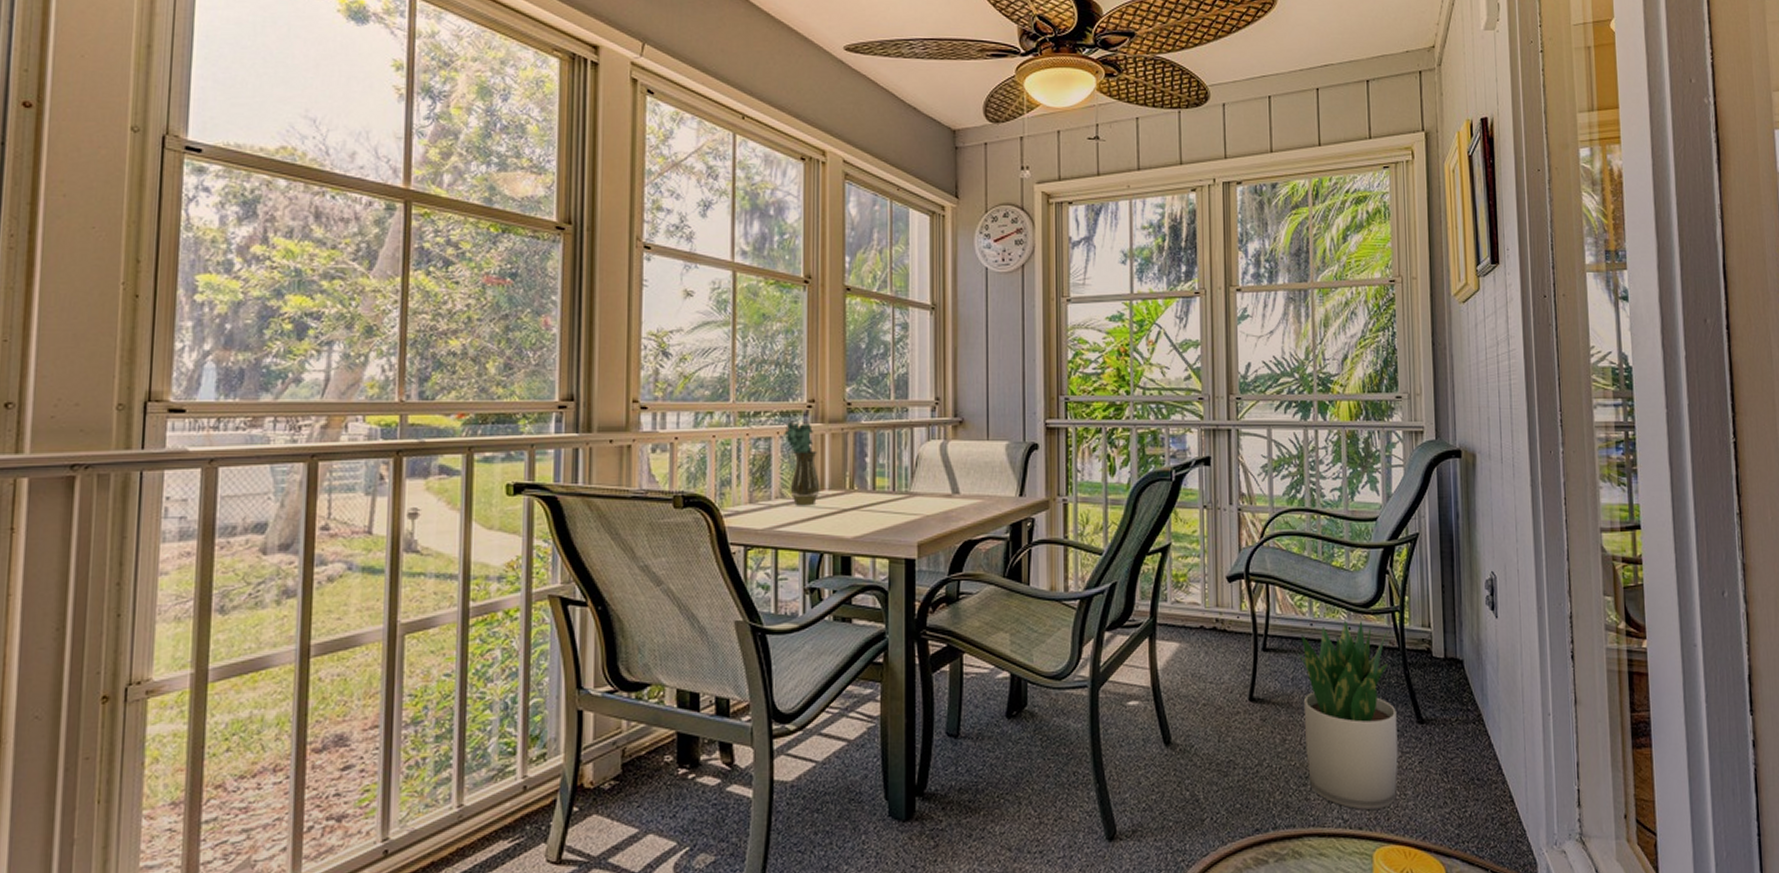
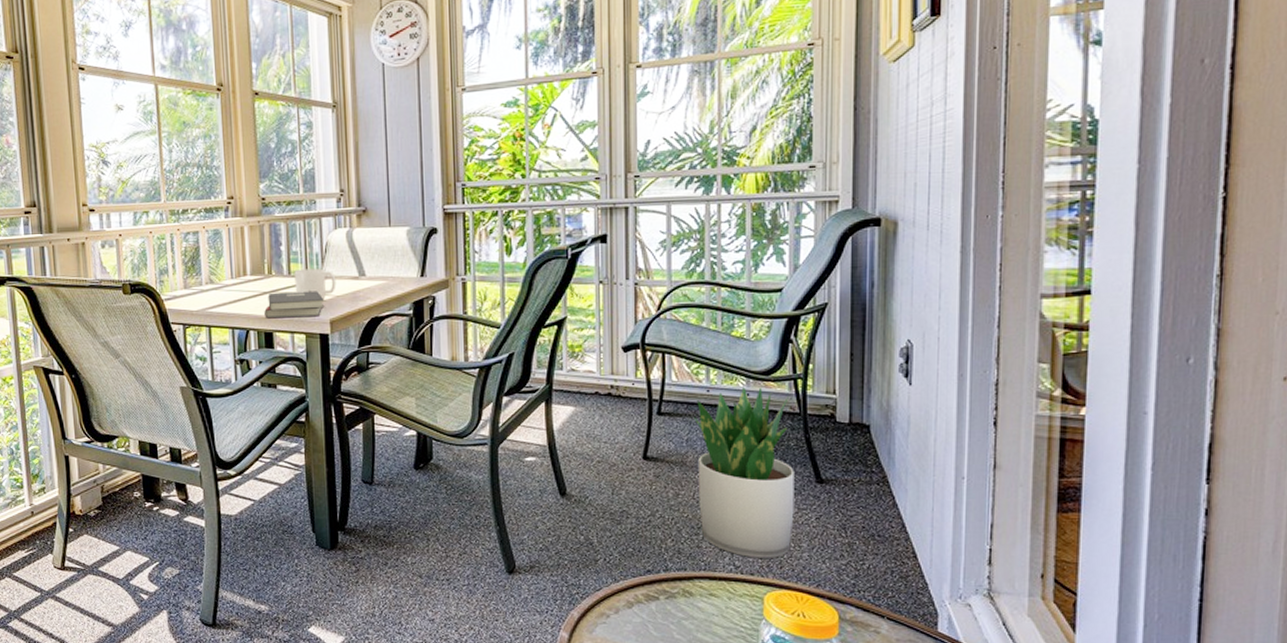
vase: present [784,417,820,506] -> none [209,213,243,290]
hardback book: none [842,509,913,540] -> present [264,291,325,319]
mug: none [879,484,927,520] -> present [294,268,337,300]

